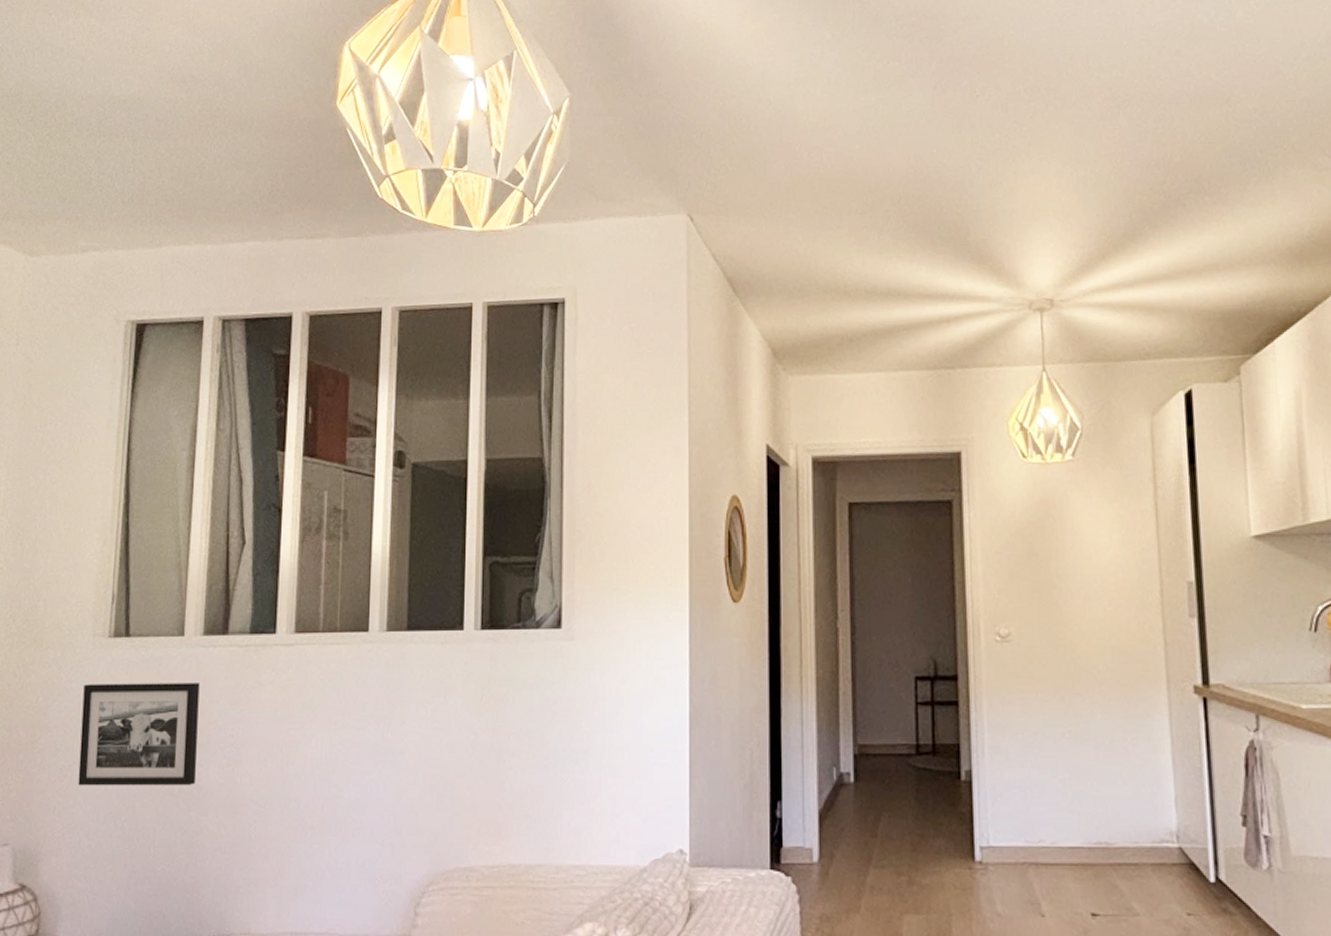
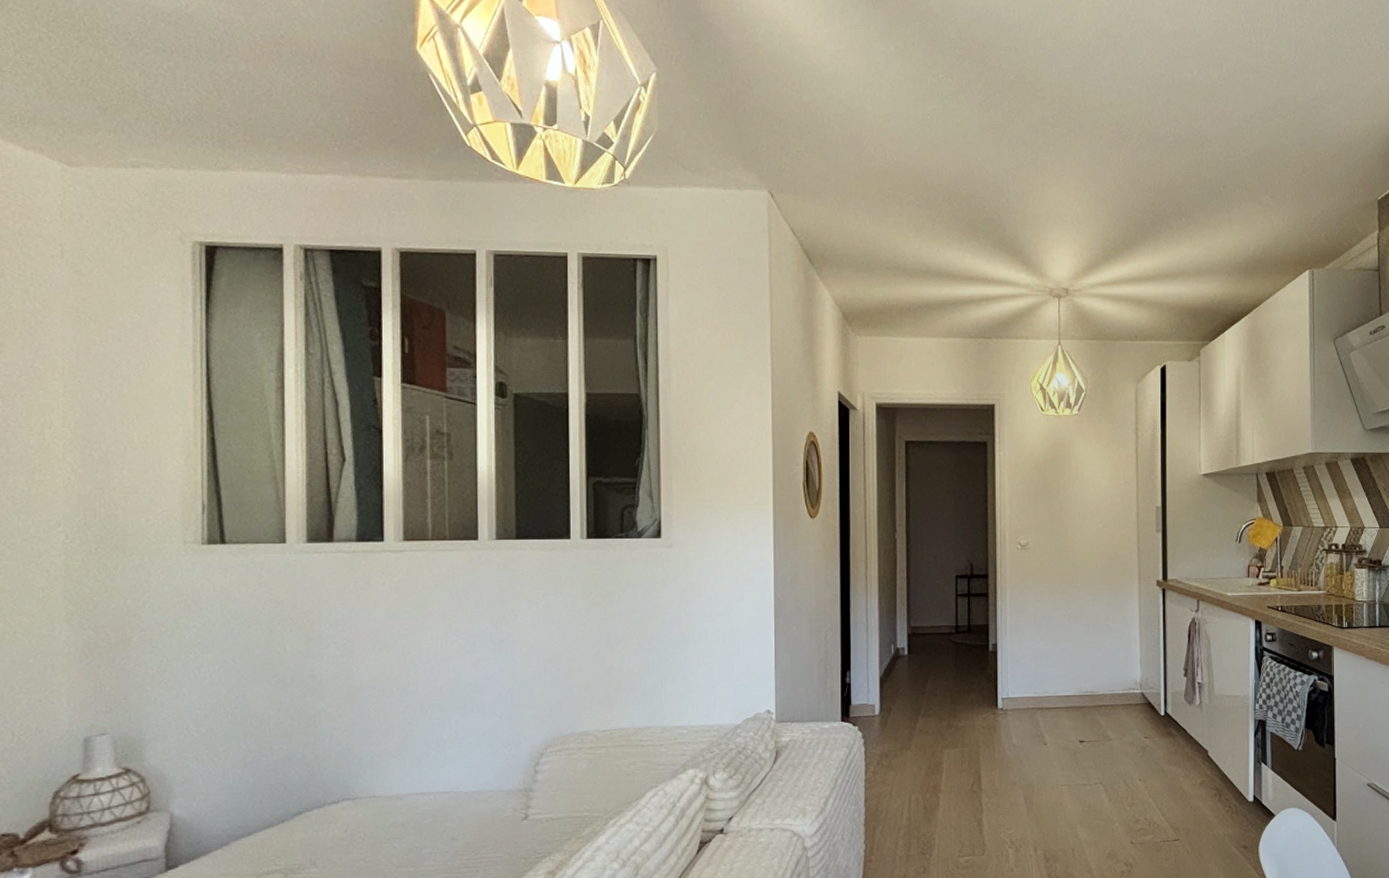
picture frame: present [78,683,200,786] -> none [178,585,310,679]

